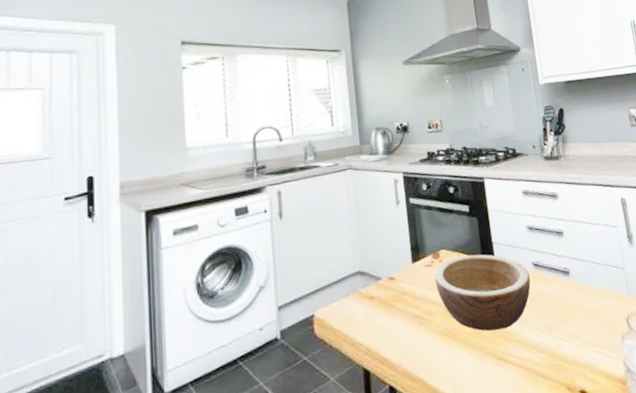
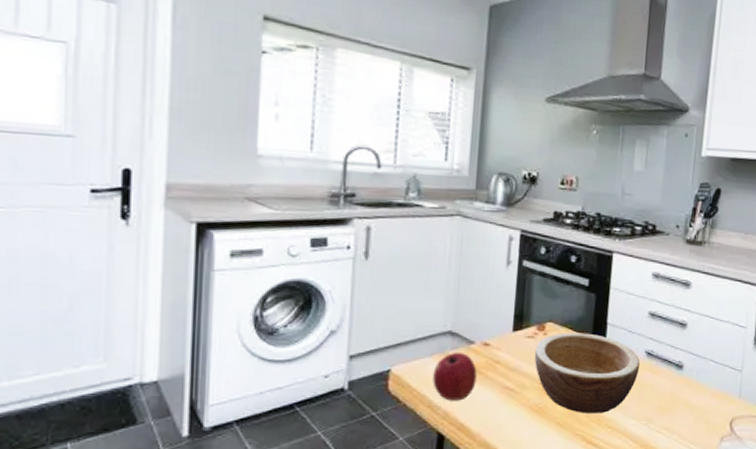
apple: none [350,289,389,337] -> present [433,352,477,401]

